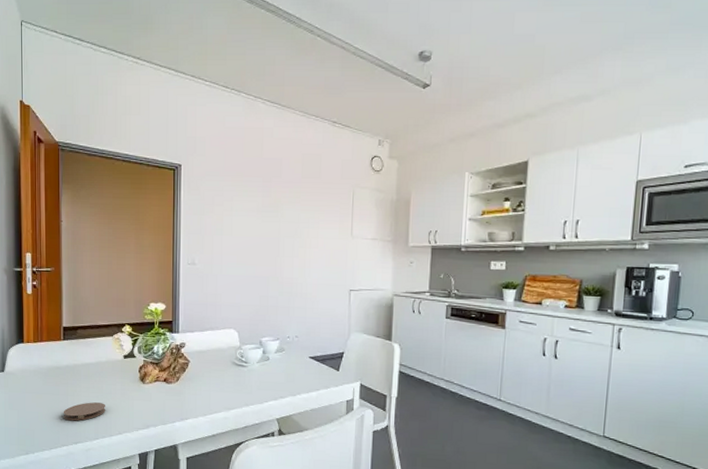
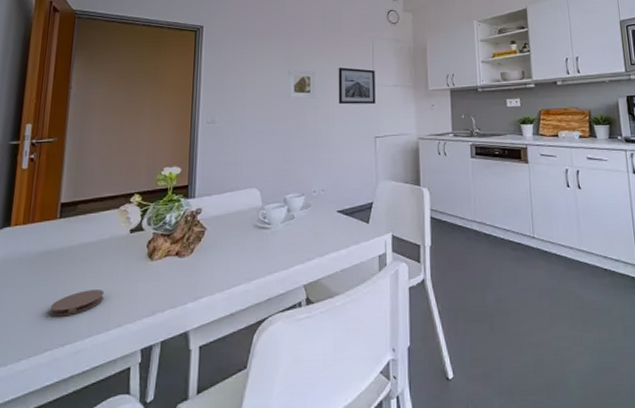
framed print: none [265,215,293,247] -> present [288,69,315,99]
wall art: none [315,217,354,256] -> present [338,67,376,105]

